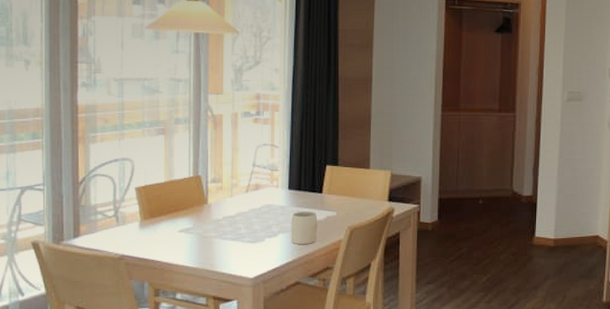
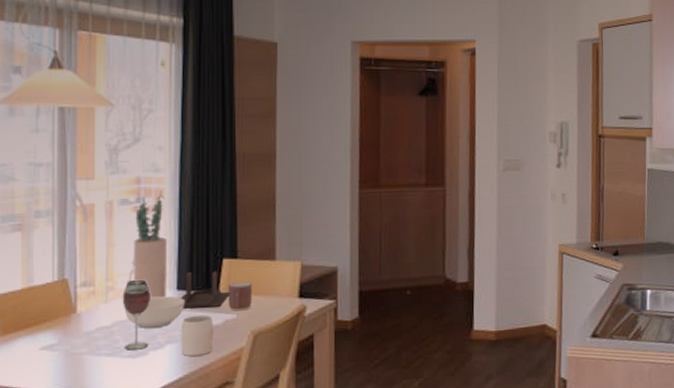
wineglass: none [244,179,267,237] -> present [122,279,151,350]
bowl: none [245,194,295,219] -> present [124,296,186,328]
vase: none [254,106,281,195] -> present [134,190,168,298]
napkin holder: none [291,175,331,205] -> present [180,271,229,309]
mug: none [329,185,351,210] -> present [227,282,253,311]

